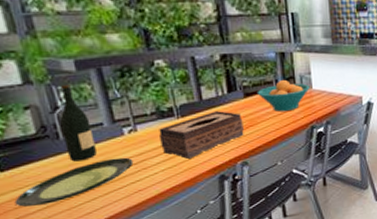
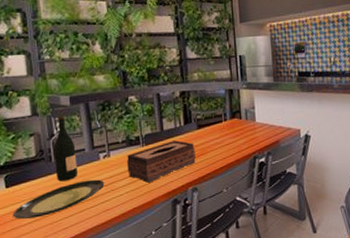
fruit bowl: present [257,79,310,112] -> none [208,113,254,143]

